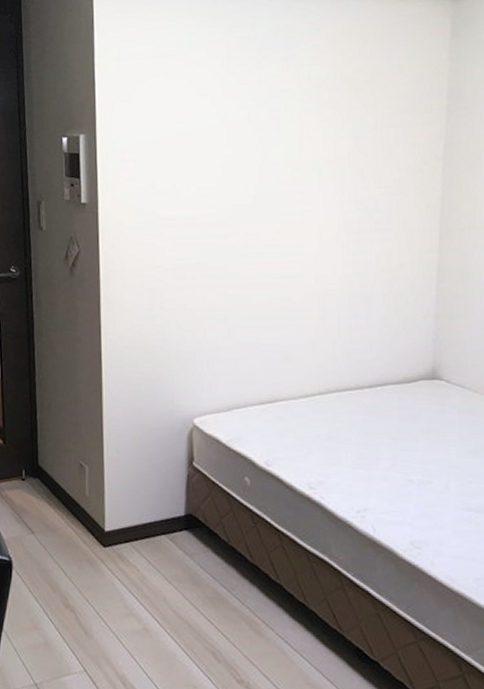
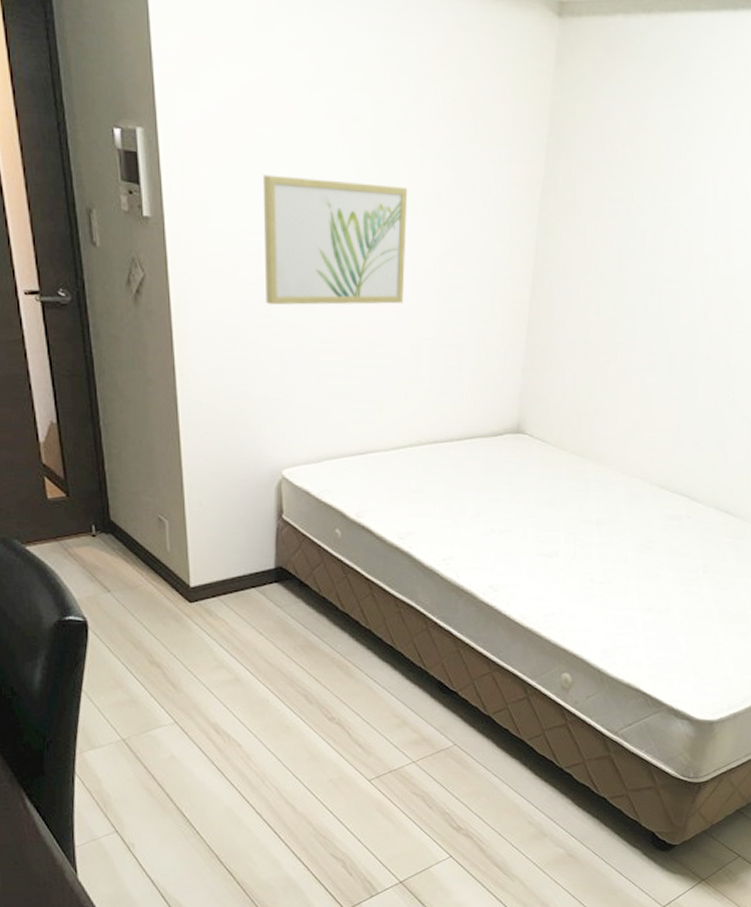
wall art: none [181,157,312,269] -> present [262,174,408,305]

